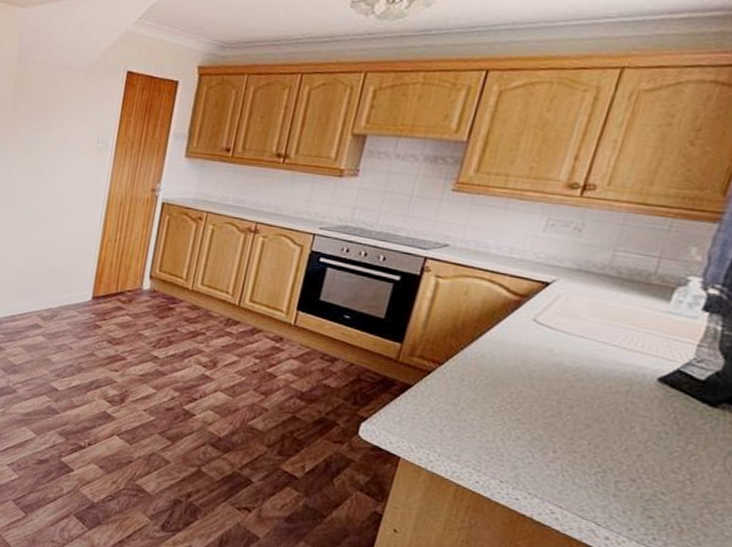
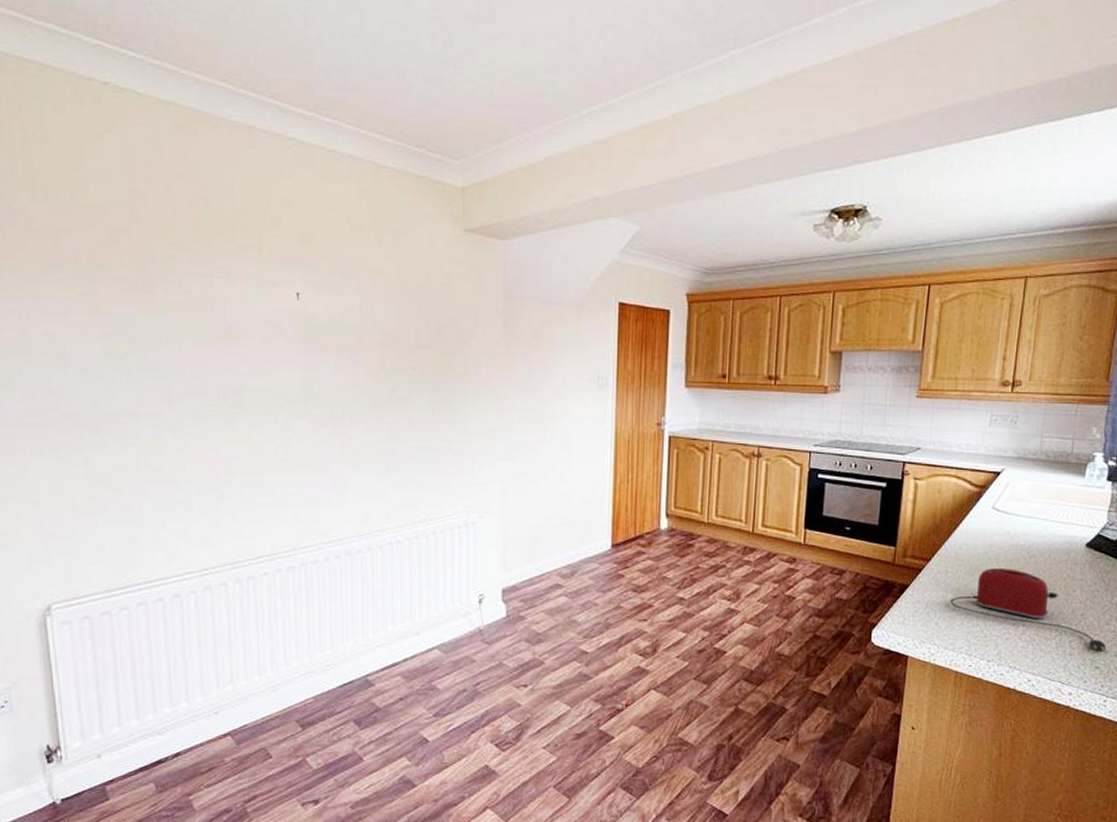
toaster: none [461,384,669,502] -> present [950,568,1107,652]

